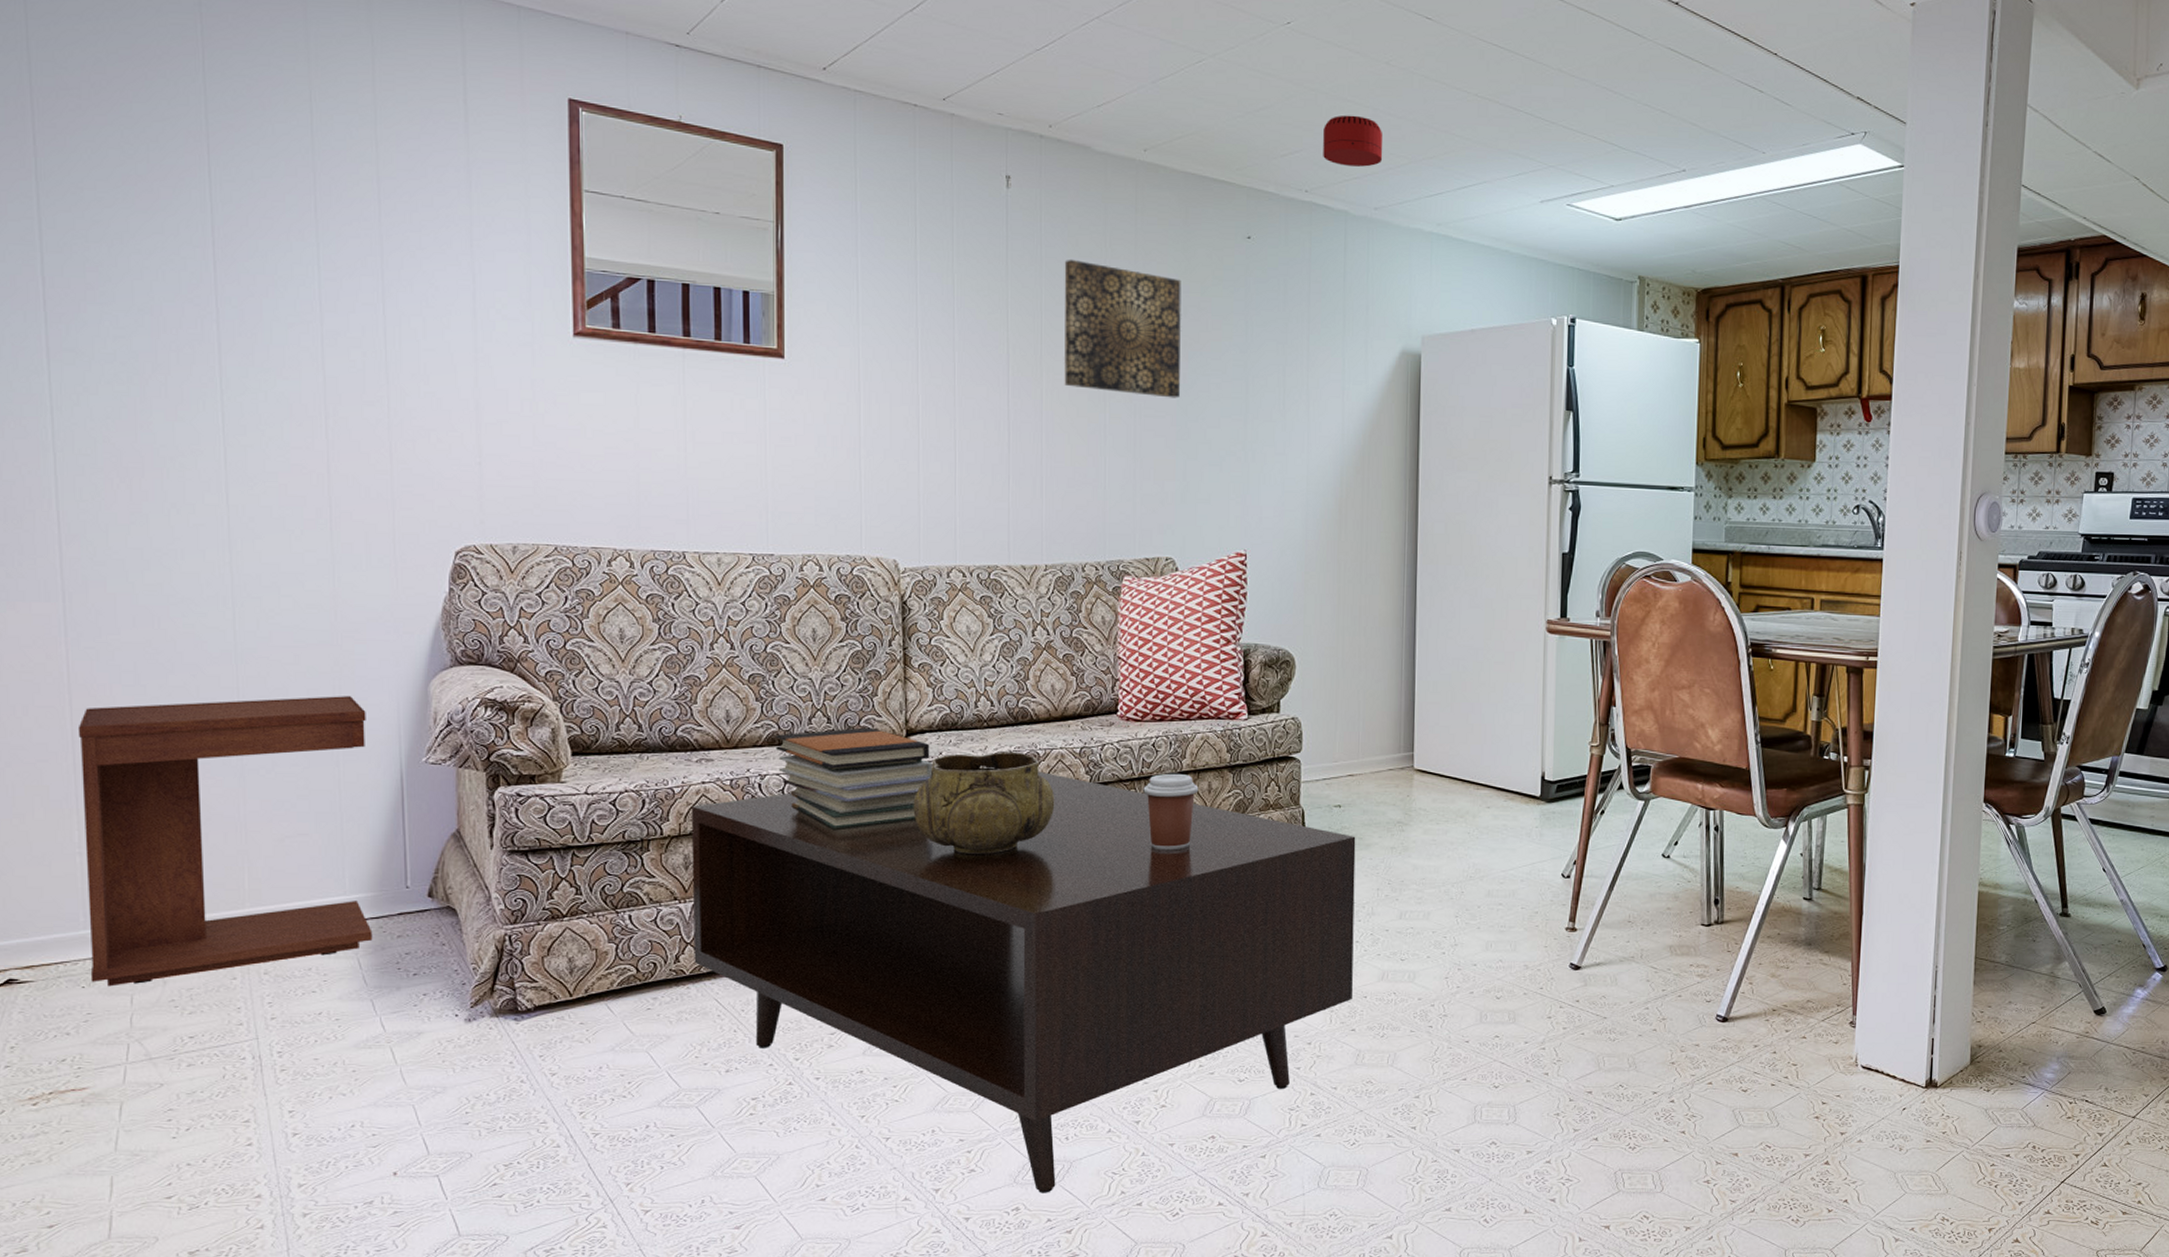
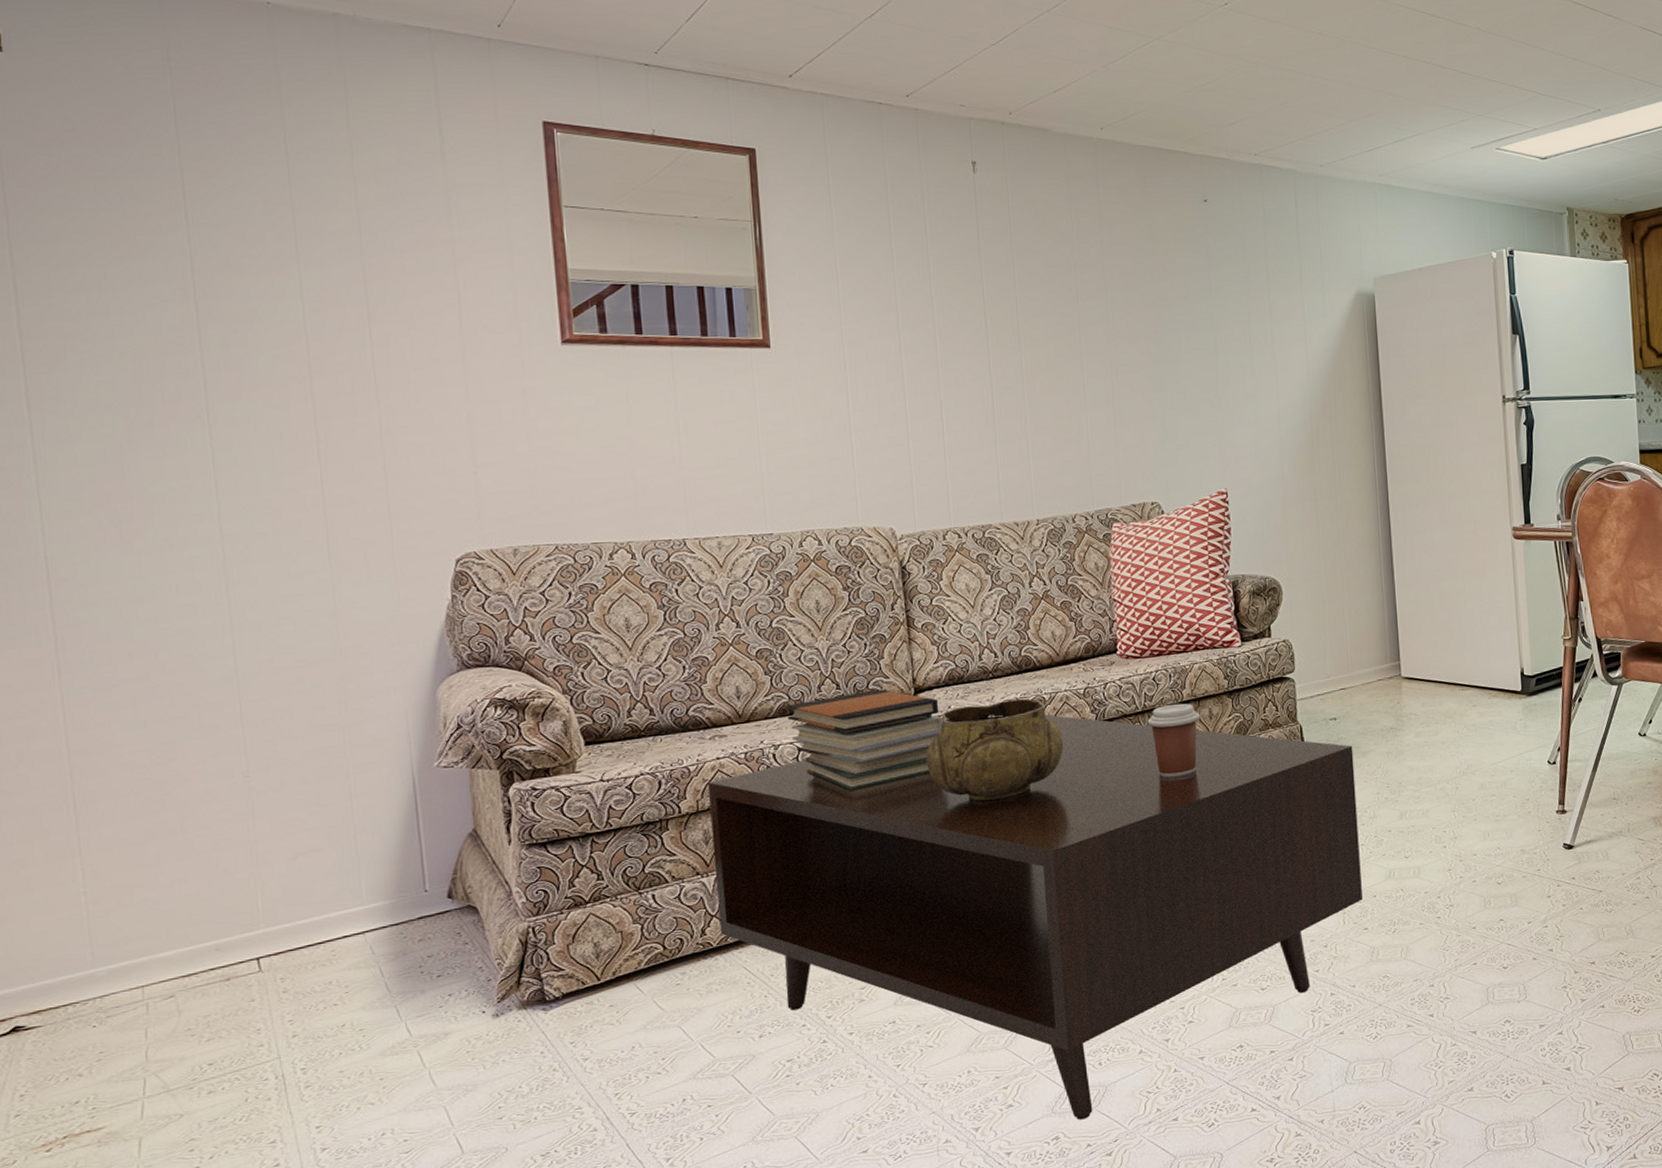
side table: present [77,696,373,987] -> none [76,709,393,1023]
wall art: present [1064,259,1181,398] -> none [1033,233,1152,354]
smoke detector: present [1323,115,1383,167] -> none [1266,83,1324,129]

